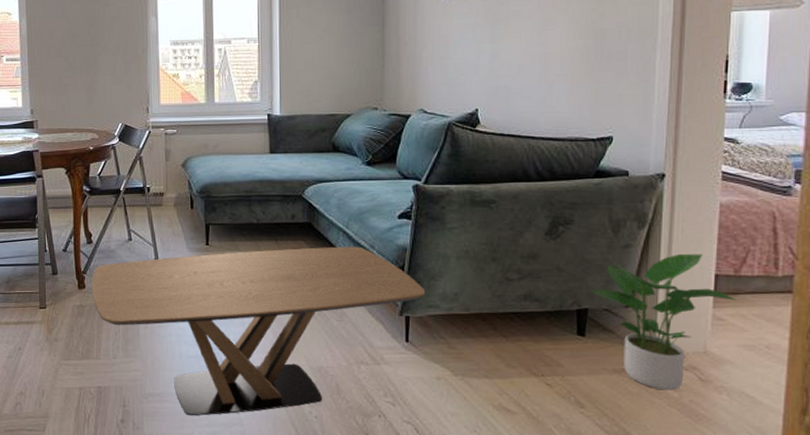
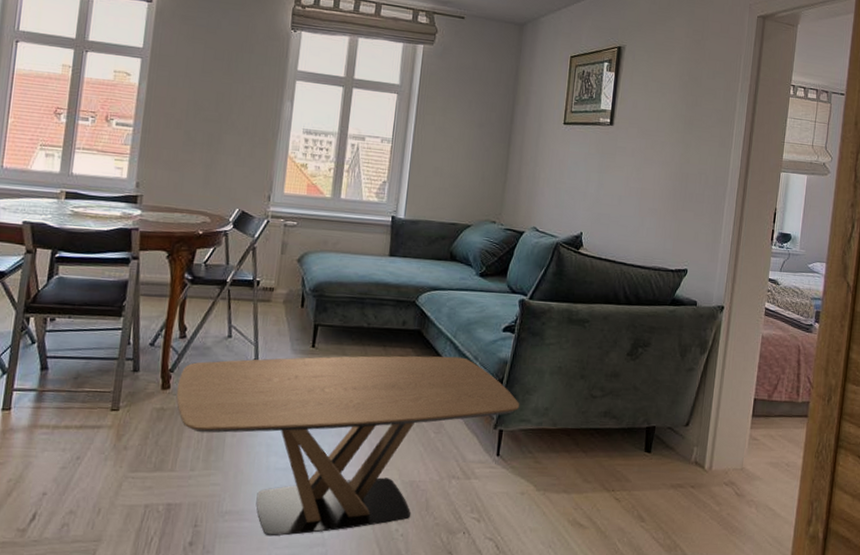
potted plant: present [588,253,737,391] -> none [657,378,768,505]

